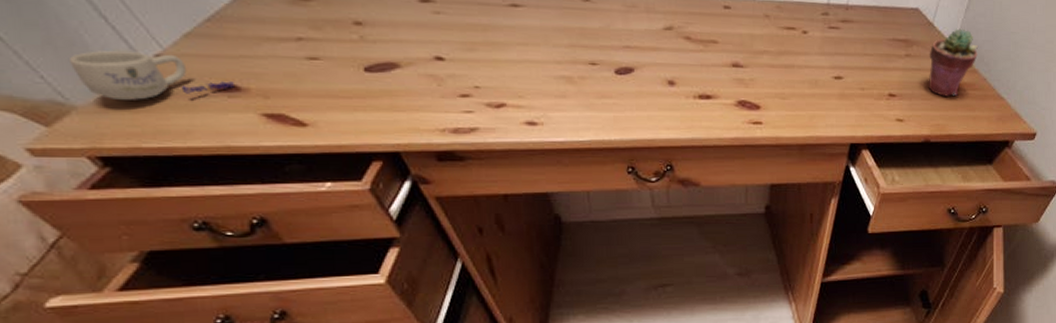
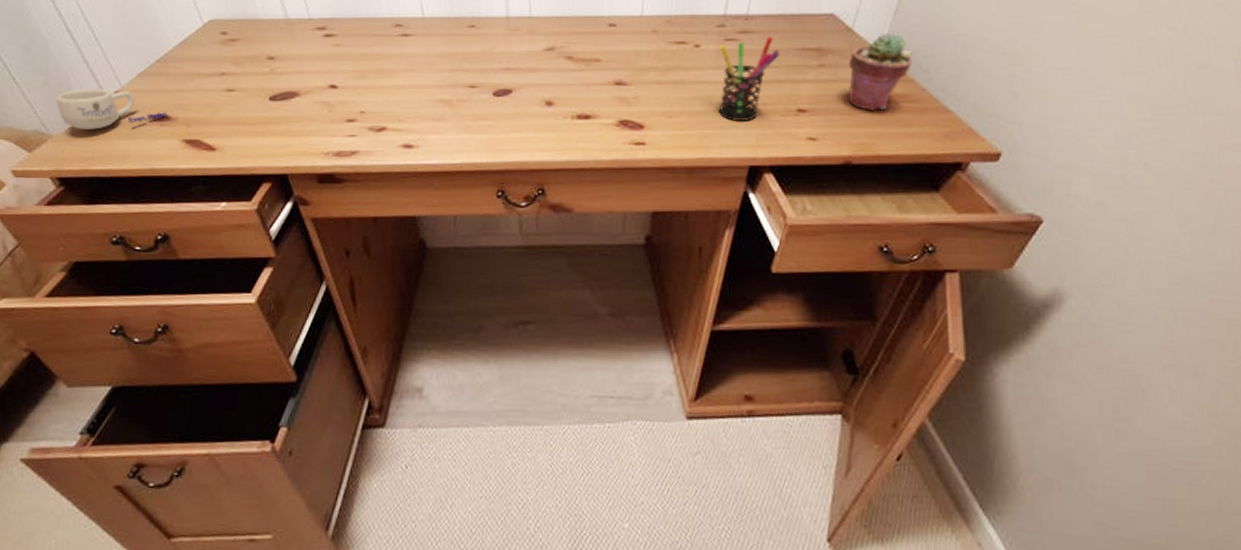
pen holder: none [824,27,875,104] -> present [718,37,780,121]

